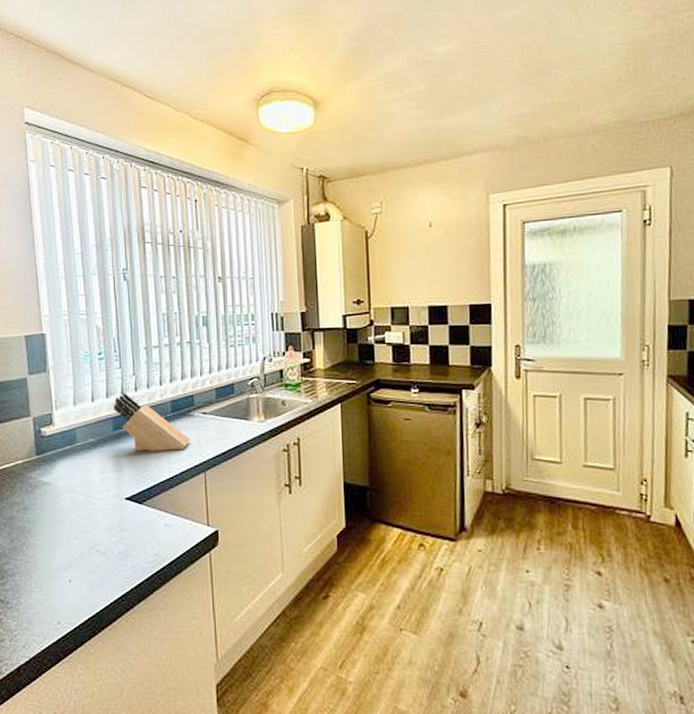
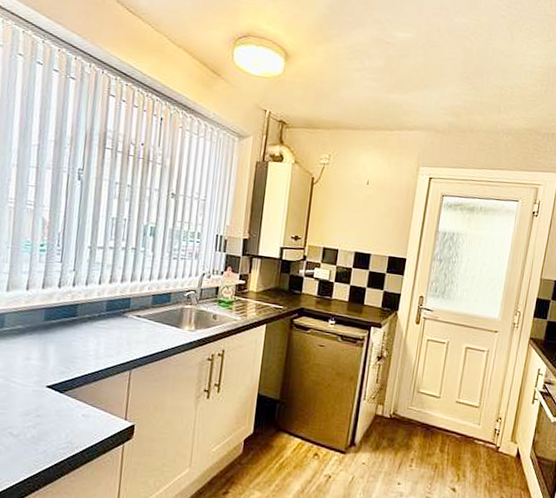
knife block: present [113,392,190,451] -> none [47,285,121,347]

